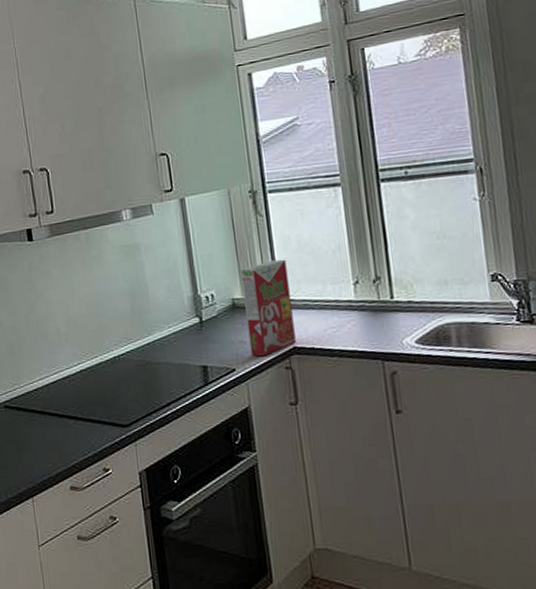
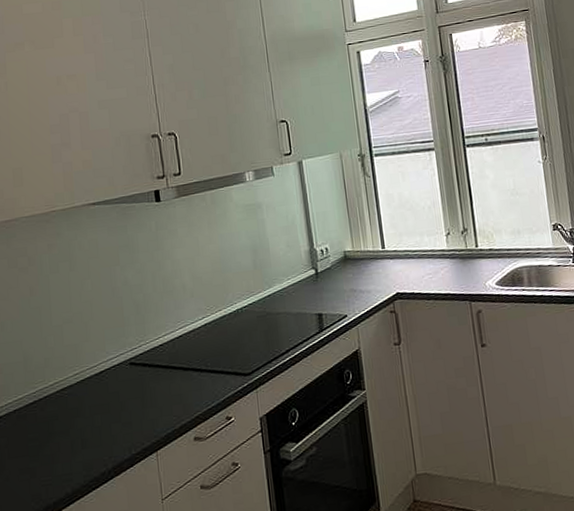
cereal box: present [240,259,296,357] -> none [350,215,399,303]

